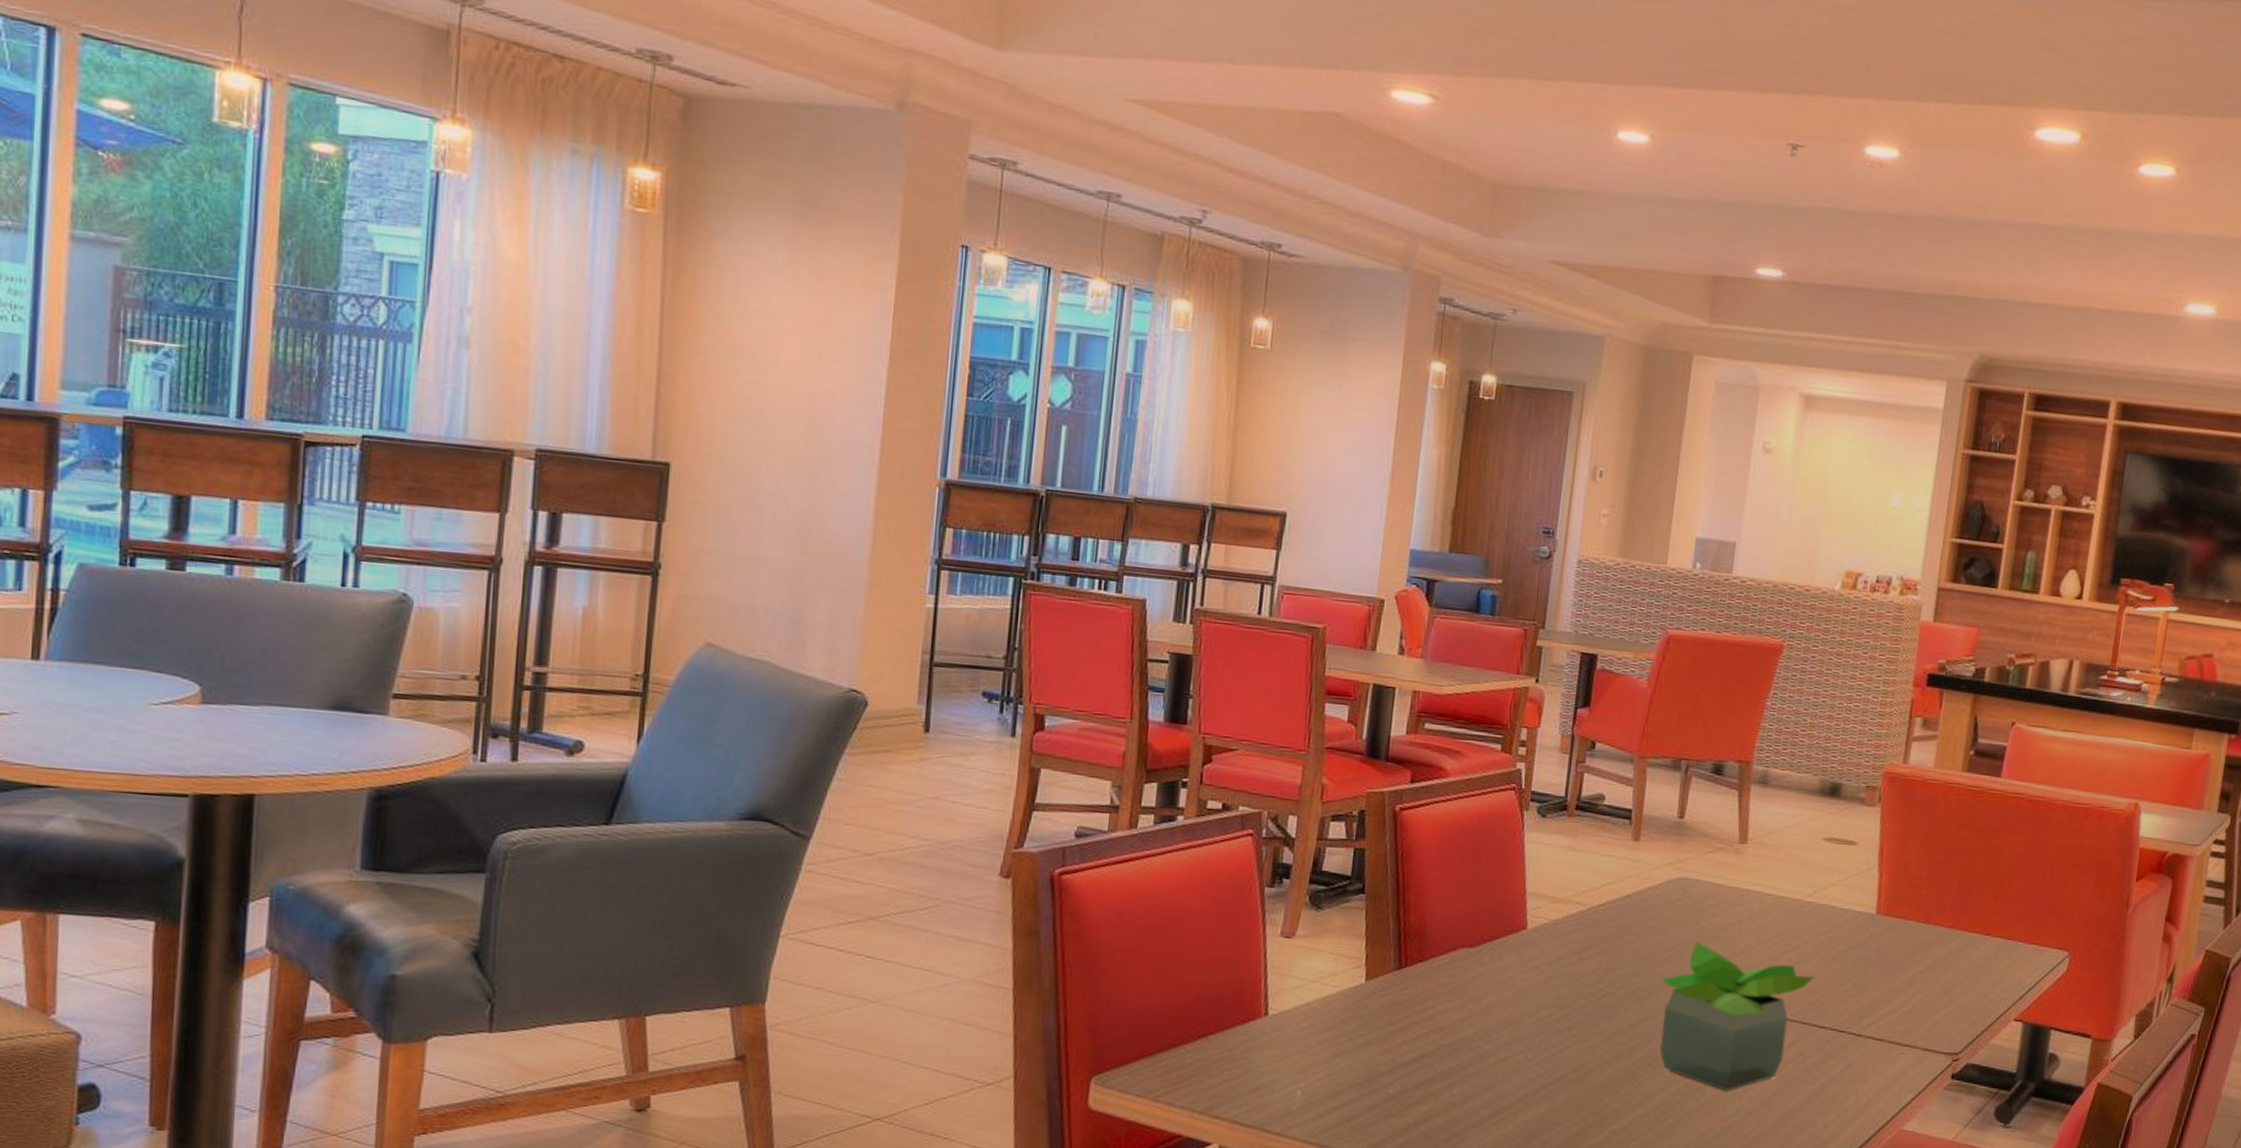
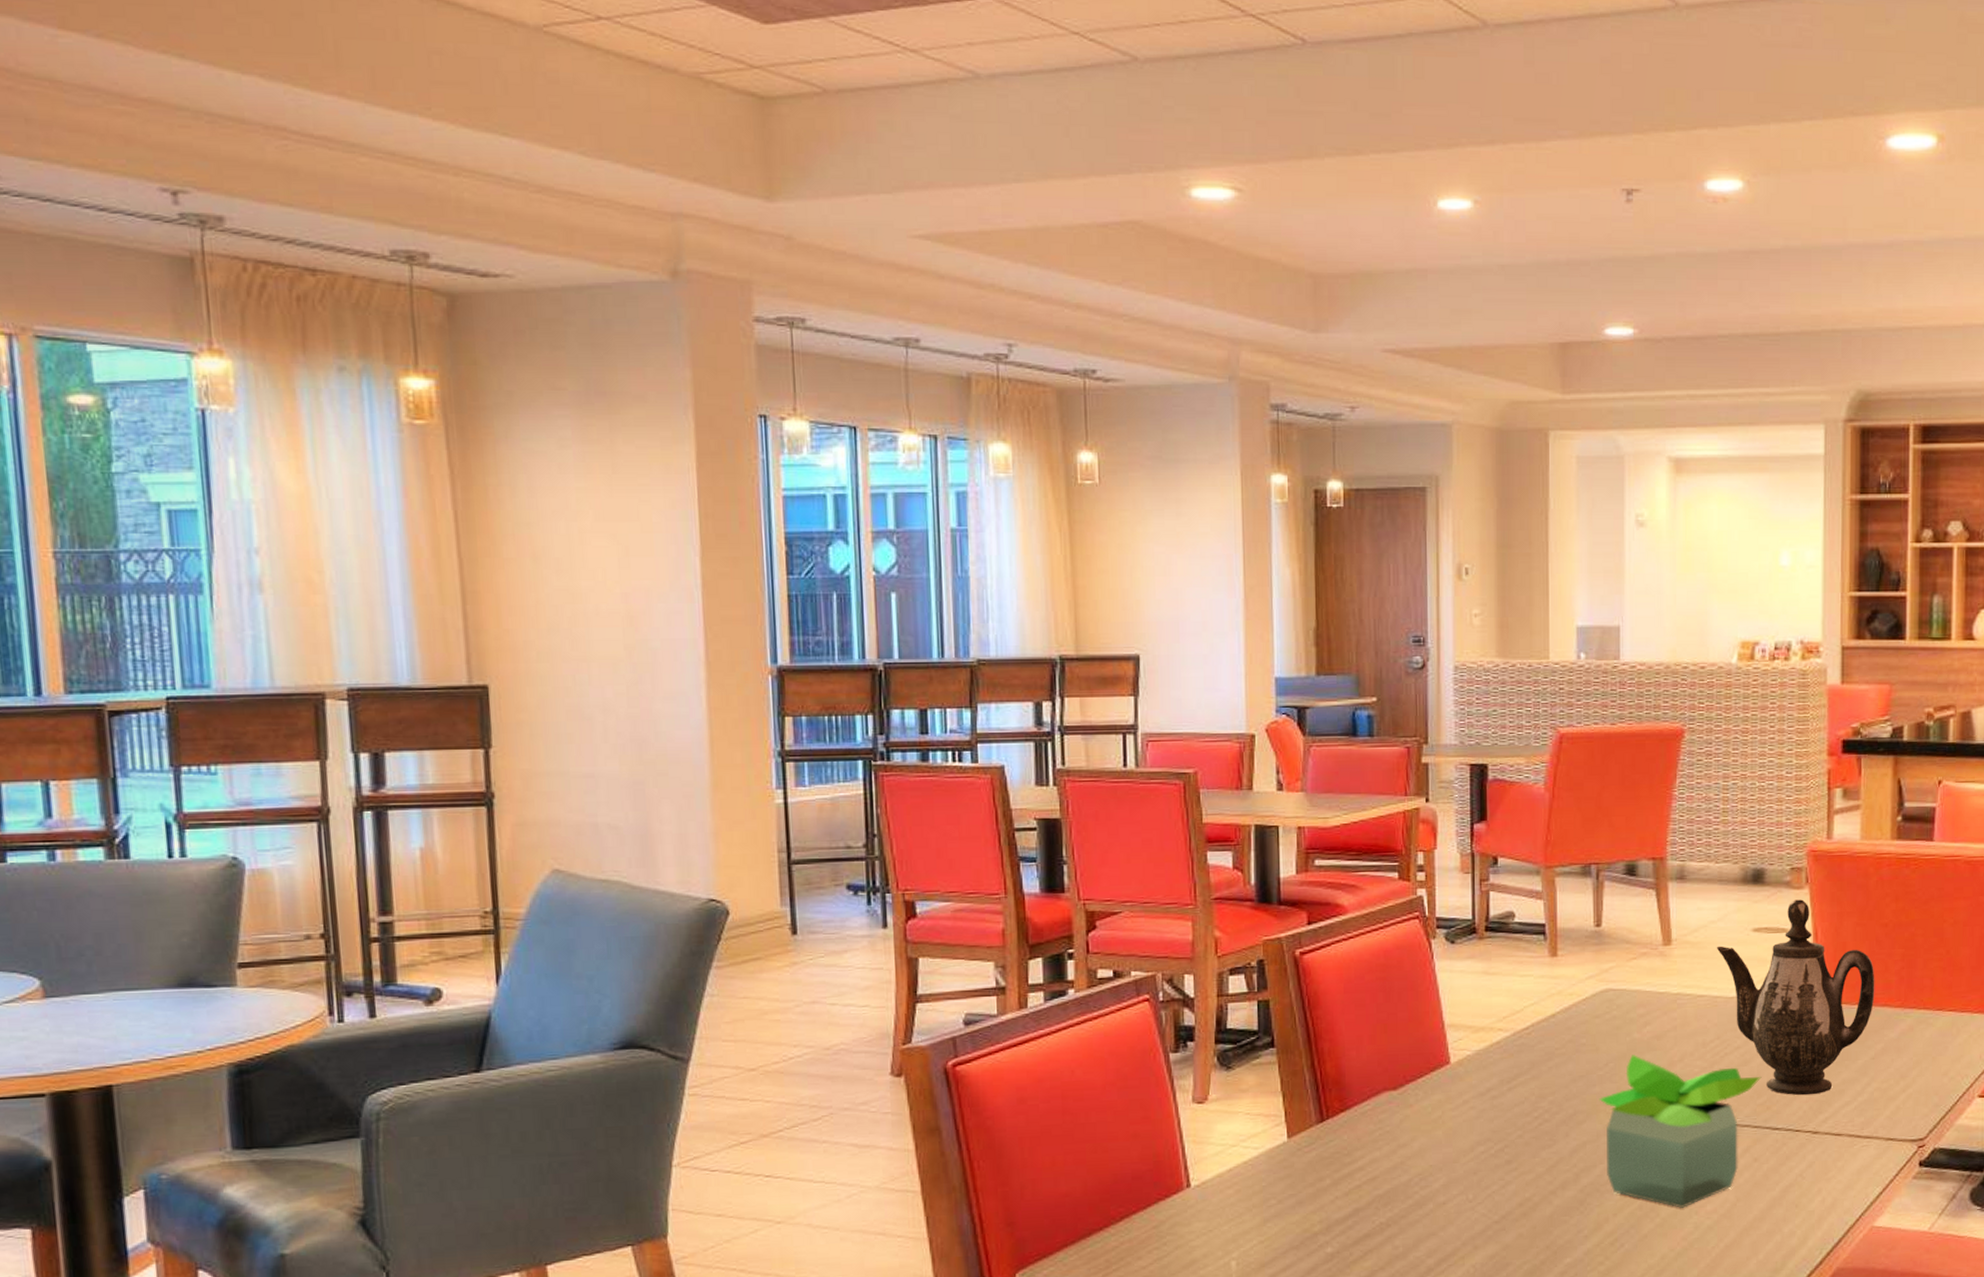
teapot: none [1788,816,1932,1000] -> present [1716,899,1875,1096]

